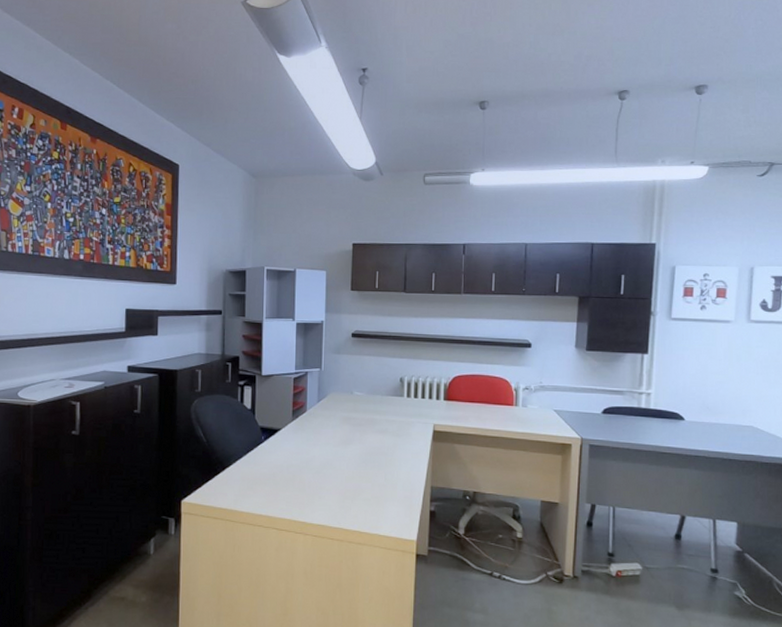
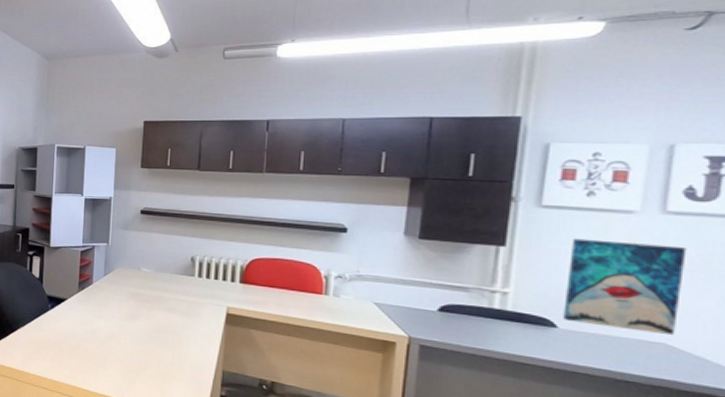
wall art: none [688,345,763,420] -> present [563,238,687,336]

